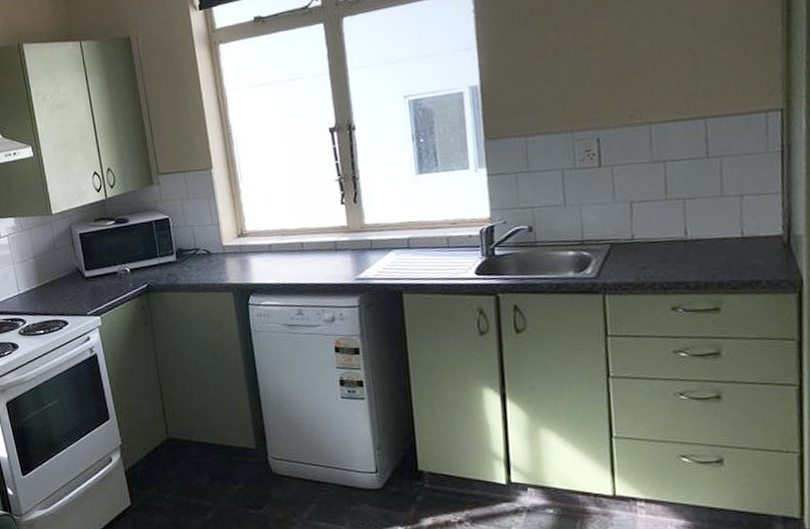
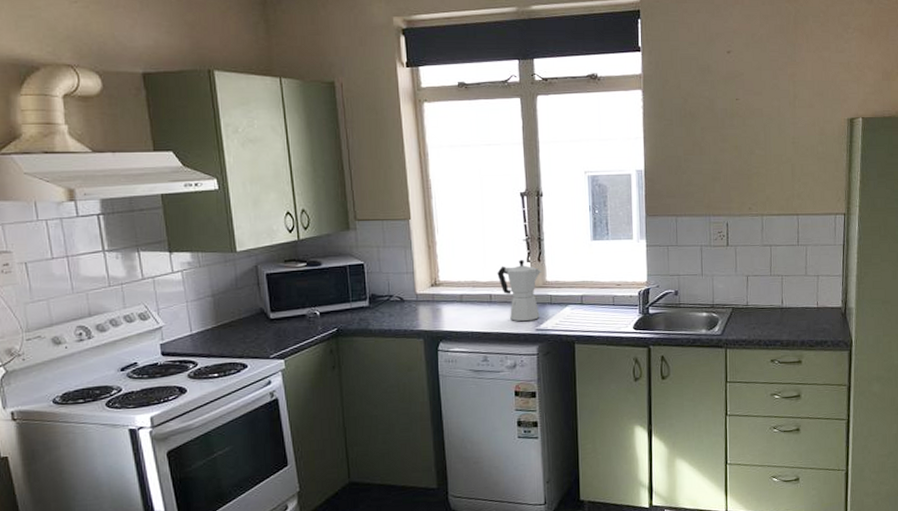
moka pot: none [308,201,359,271] -> present [497,259,542,322]

